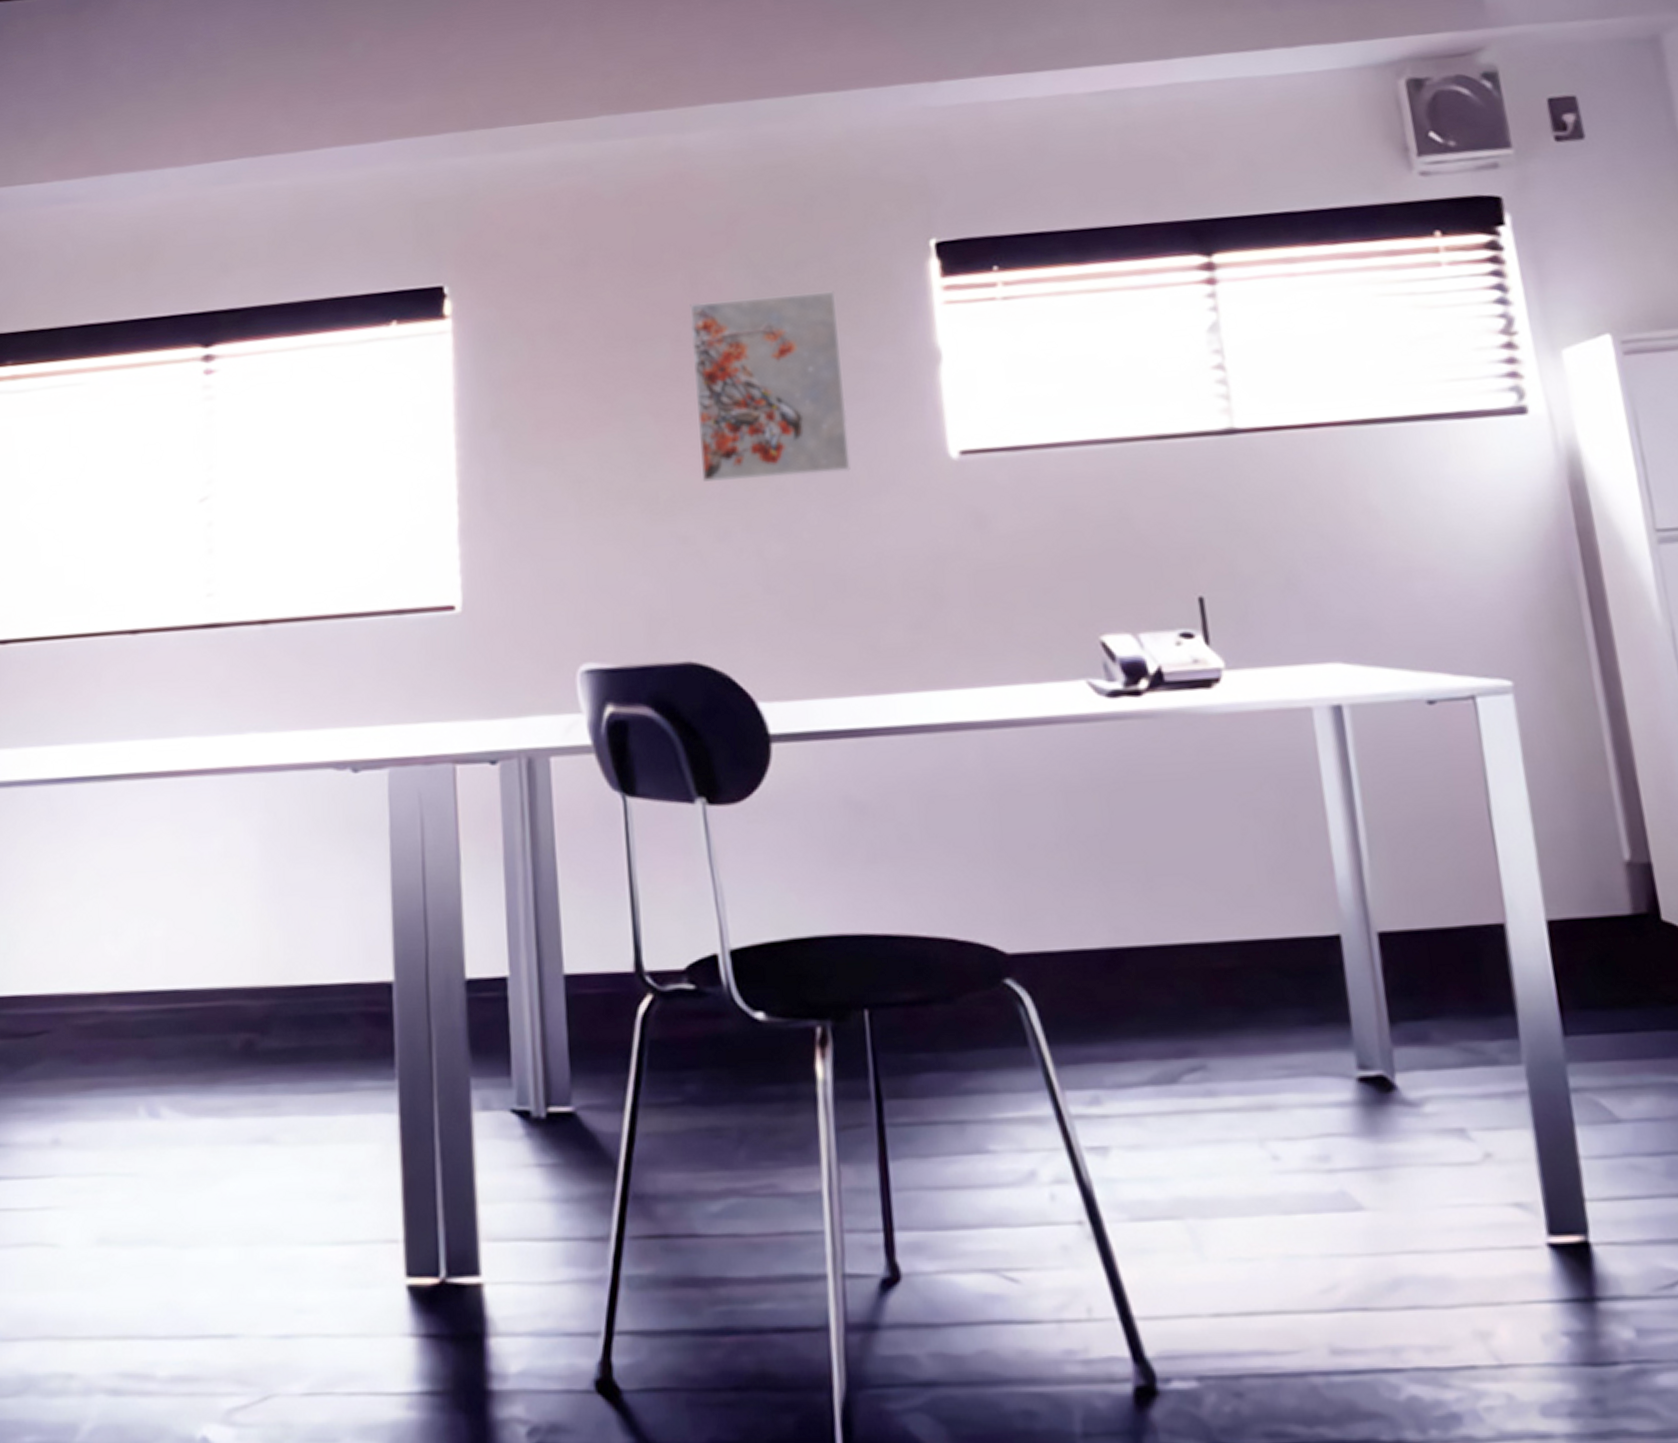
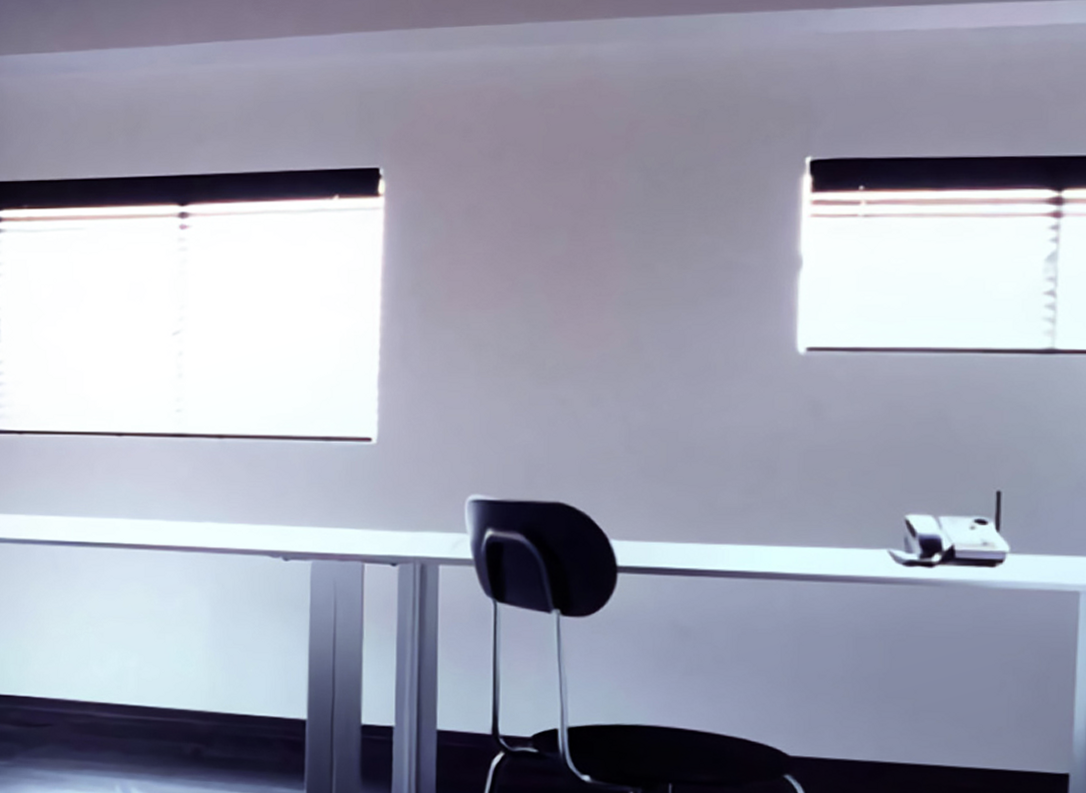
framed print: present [690,291,851,482] -> none [583,197,716,356]

